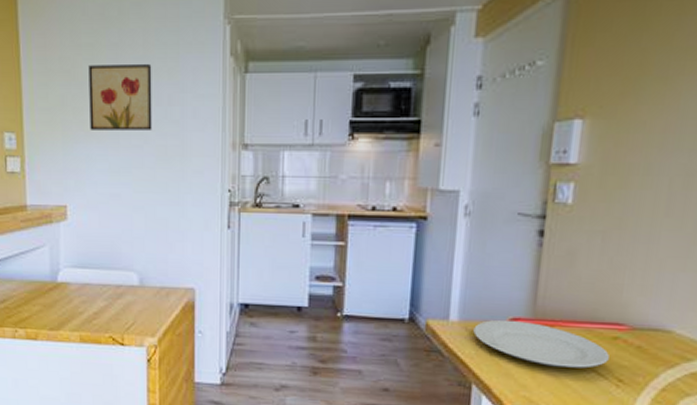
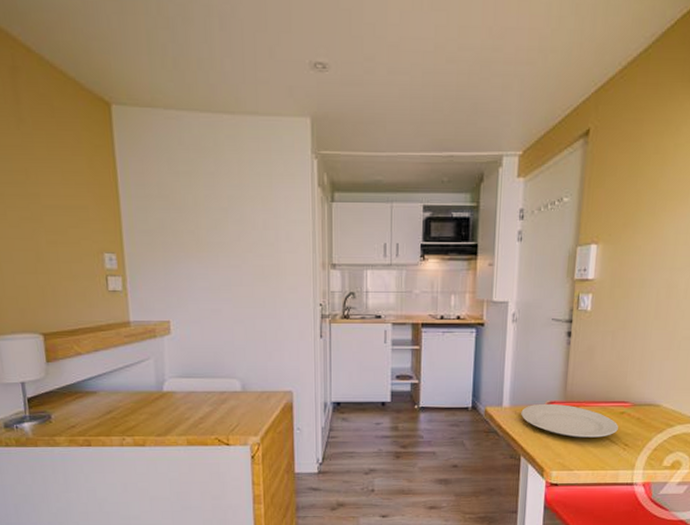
wall art: present [88,64,152,130] -> none [187,191,250,252]

